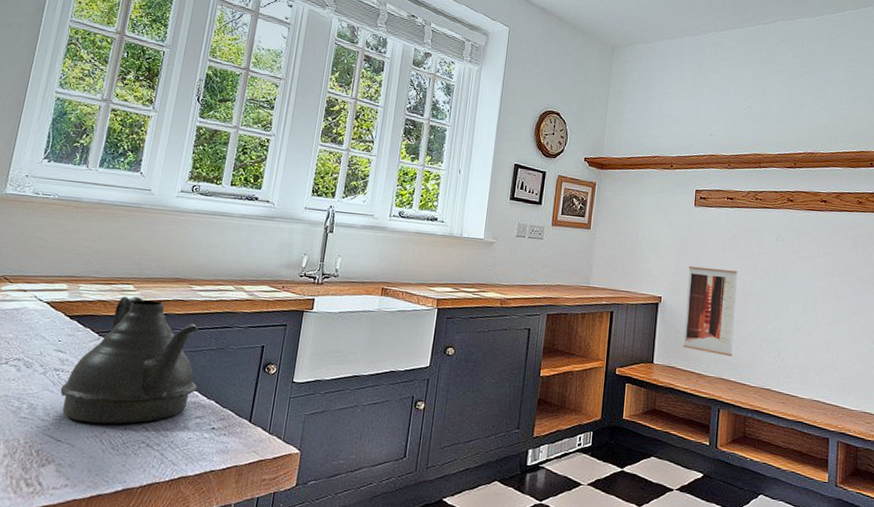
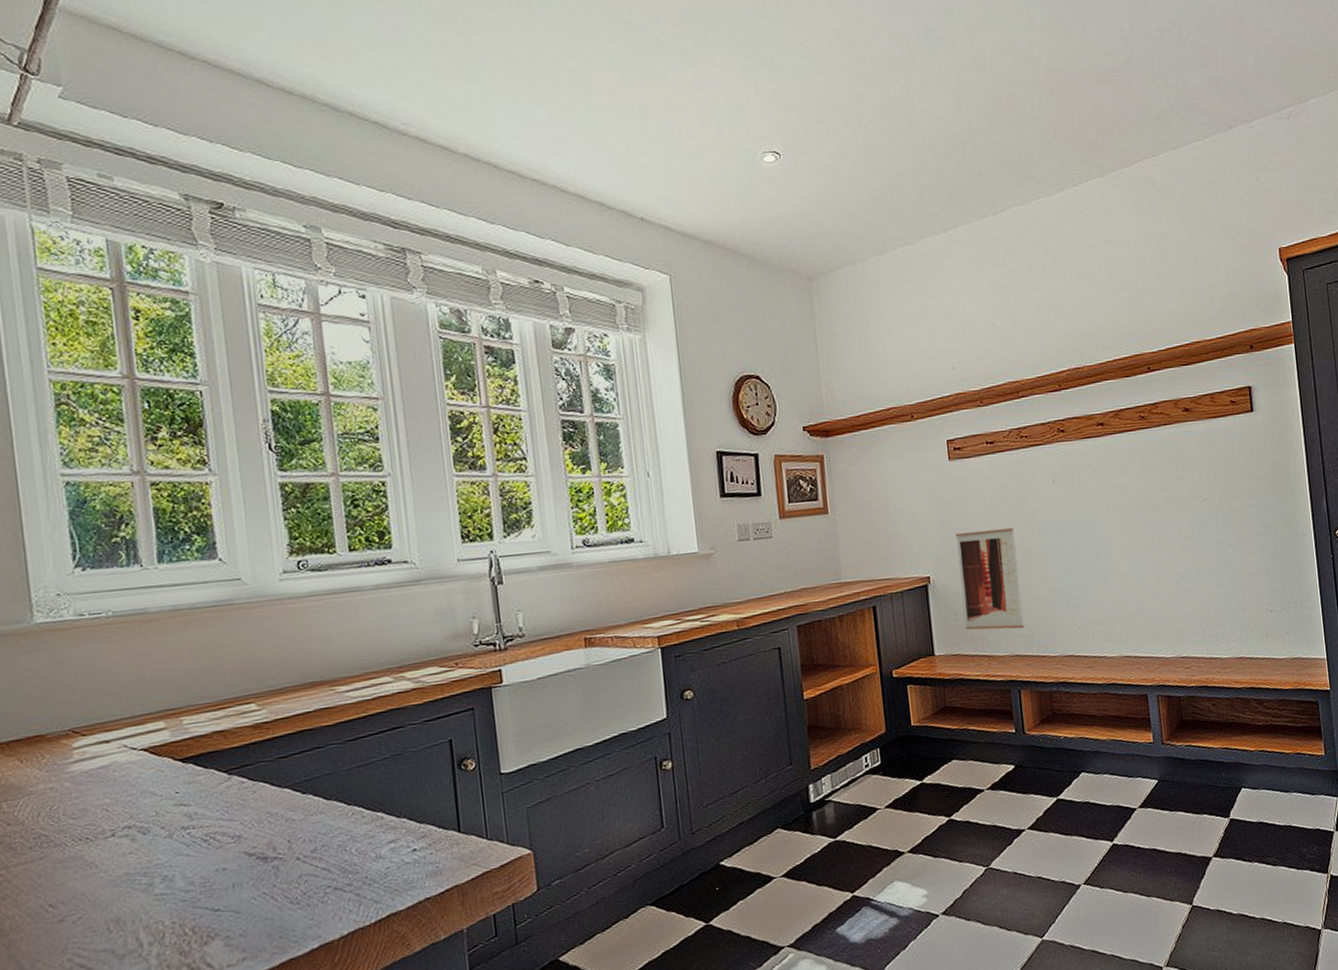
teapot: present [60,296,198,424] -> none [198,715,379,882]

